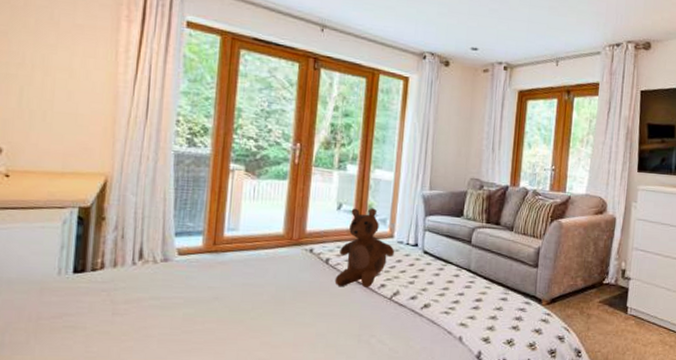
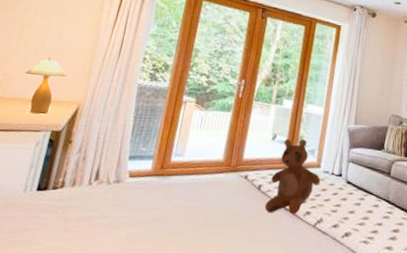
table lamp: none [34,122,87,189] -> present [24,57,67,114]

